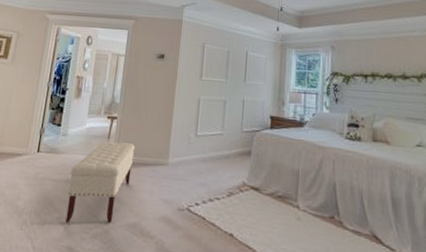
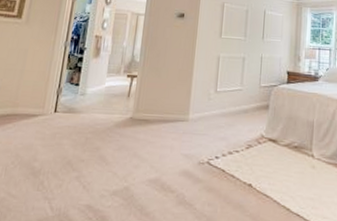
bench: present [65,141,135,223] -> none [84,100,156,181]

